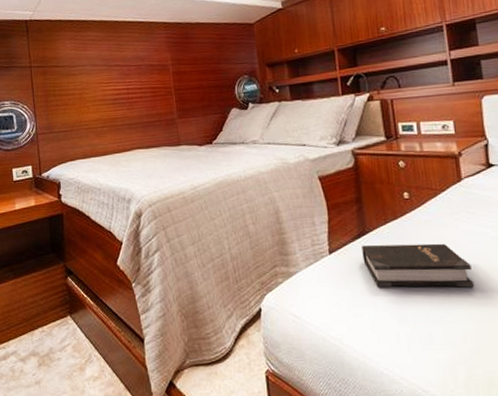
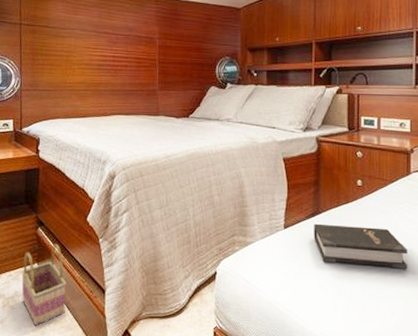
basket: none [54,292,104,385] -> present [21,243,66,327]

